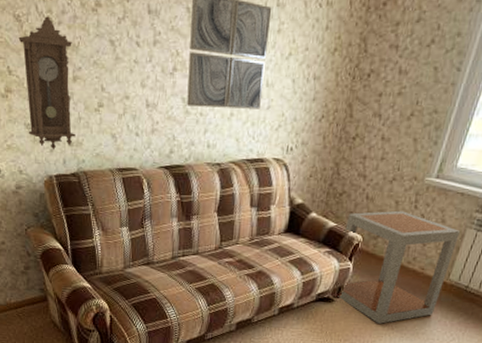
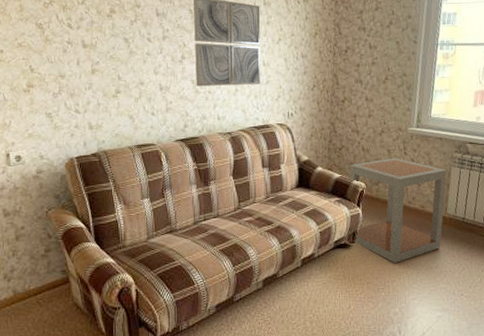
pendulum clock: present [18,16,76,150] -> none [40,23,95,135]

